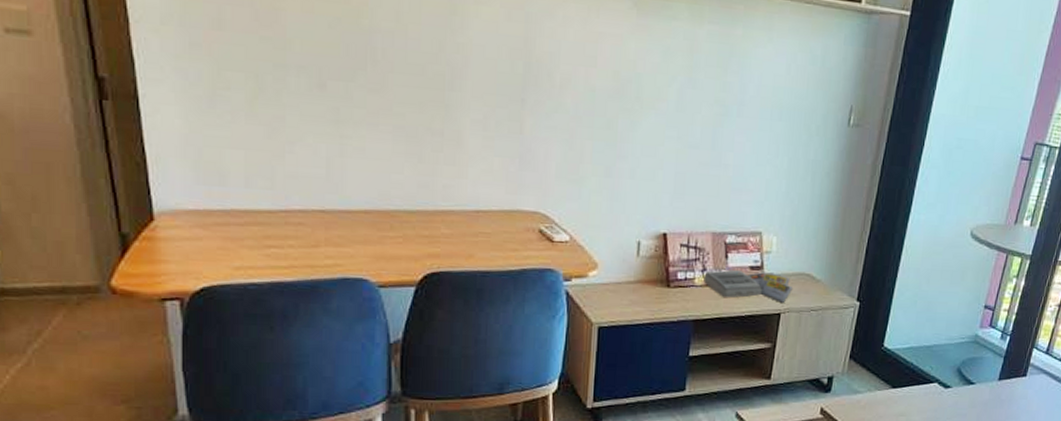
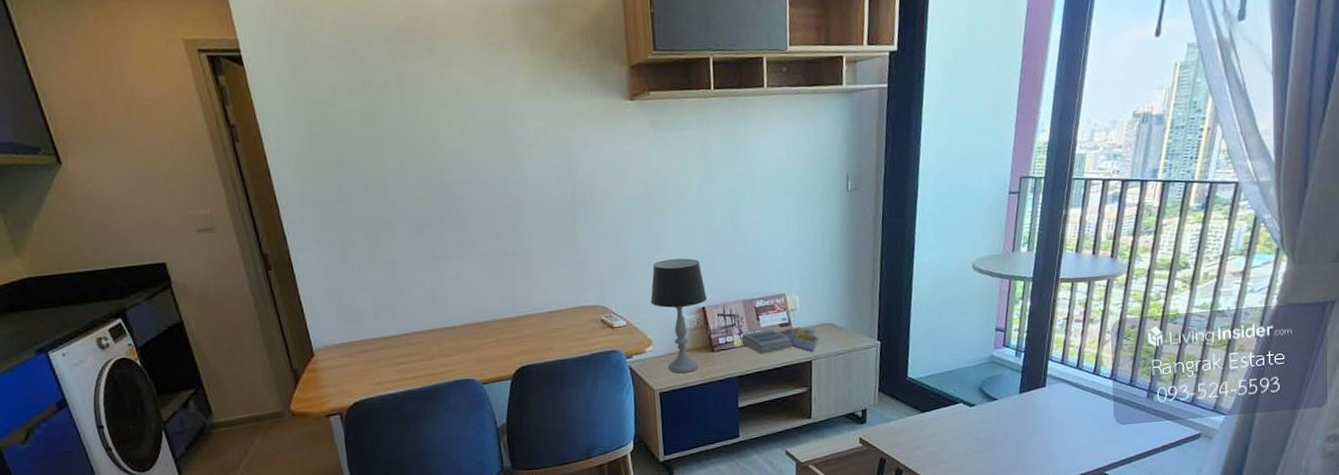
table lamp: none [603,170,672,308] -> present [650,258,708,374]

